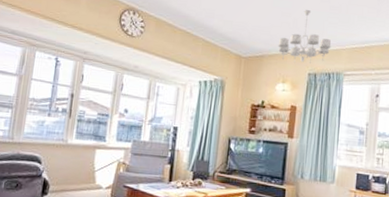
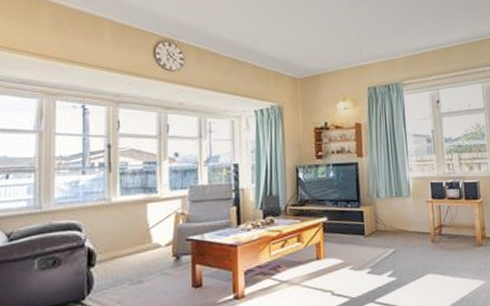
chandelier: present [278,10,331,63] -> none [332,22,386,78]

